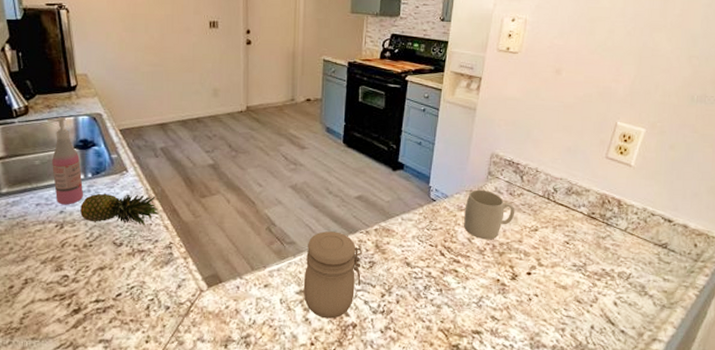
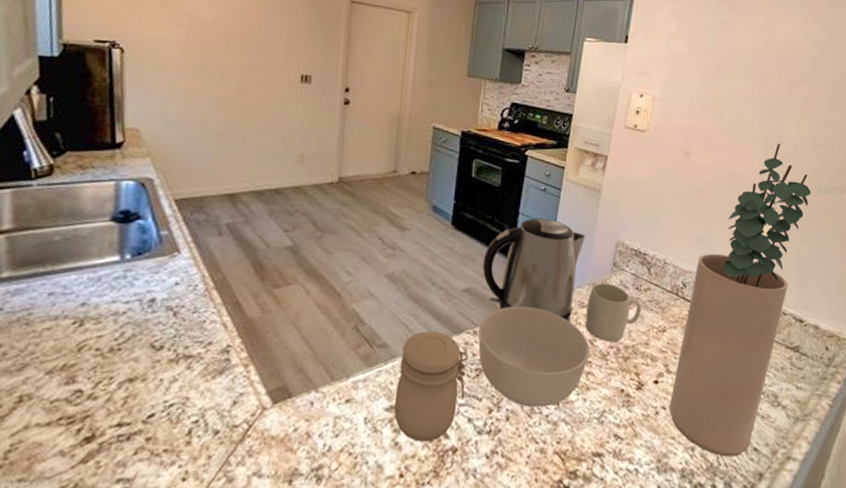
soap dispenser: present [47,117,84,205] -> none [77,181,118,295]
fruit: present [80,193,159,226] -> none [109,280,217,323]
bowl: none [370,210,468,293] -> present [478,306,590,407]
kettle: none [371,135,462,224] -> present [482,218,585,323]
vase: none [541,57,683,337] -> present [669,143,811,457]

